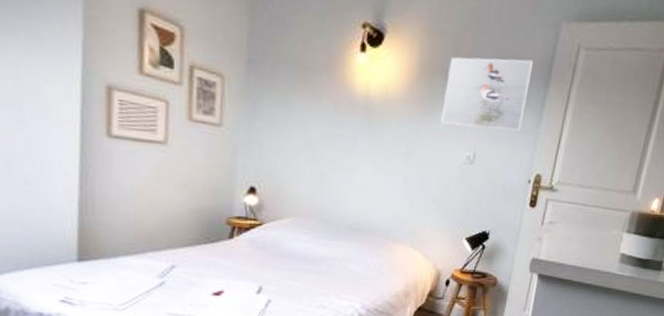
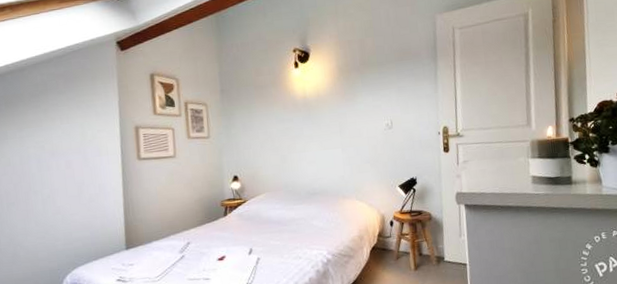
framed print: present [441,57,534,132] -> none [359,46,423,105]

